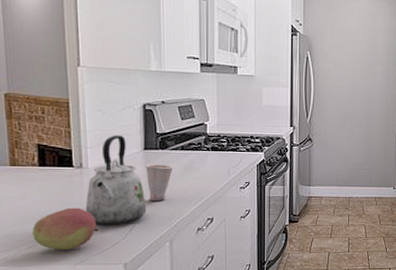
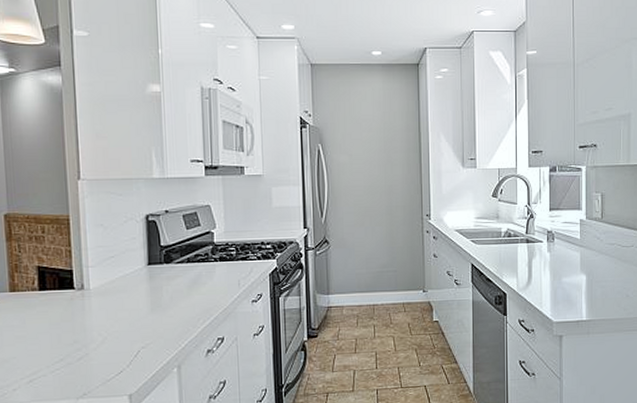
fruit: present [32,207,100,251] -> none [32,334,103,383]
kettle: present [85,135,147,224] -> none [87,250,152,351]
cup: present [145,164,173,201] -> none [150,279,179,322]

